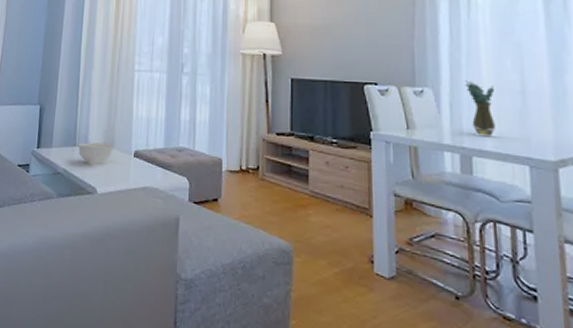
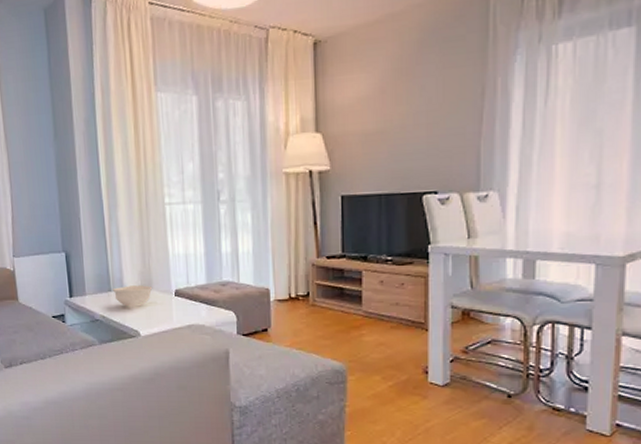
vase: present [465,80,495,136] -> none [534,178,566,237]

